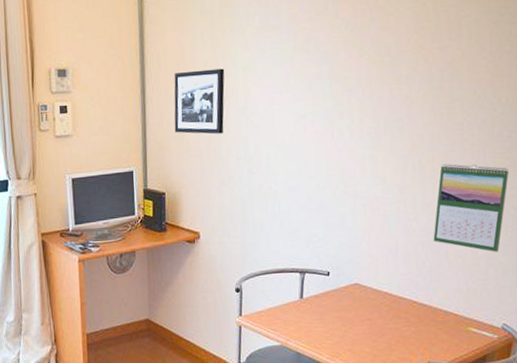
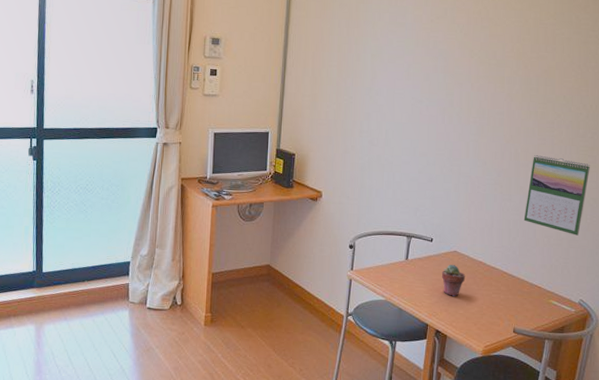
picture frame: present [174,68,225,134] -> none [308,52,356,108]
potted succulent: none [342,299,370,334] -> present [441,265,466,296]

